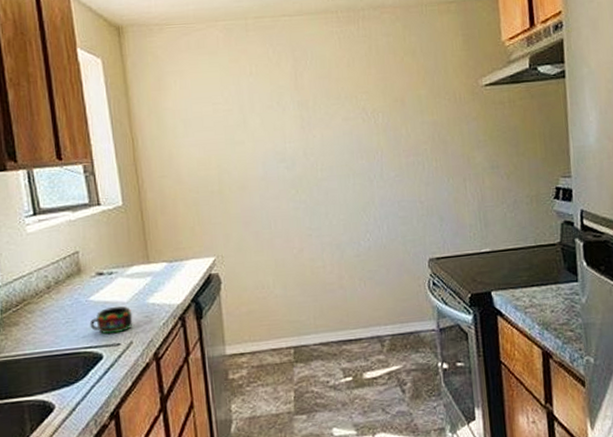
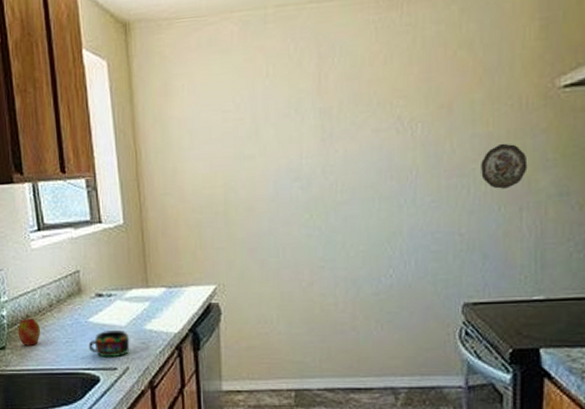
apple: none [12,298,38,330] -> present [18,314,40,346]
decorative plate: none [431,128,466,165] -> present [481,143,528,189]

